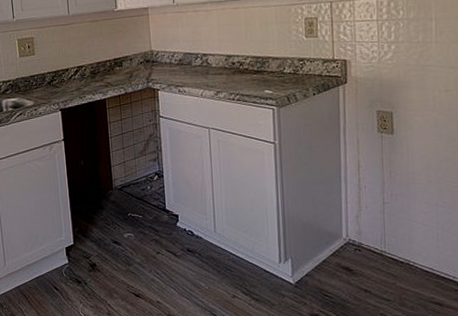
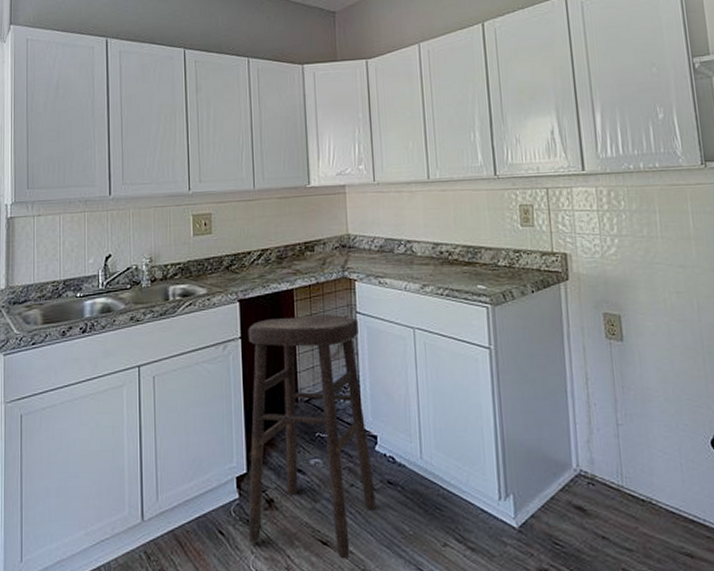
stool: none [69,118,178,307] -> present [248,314,376,559]

